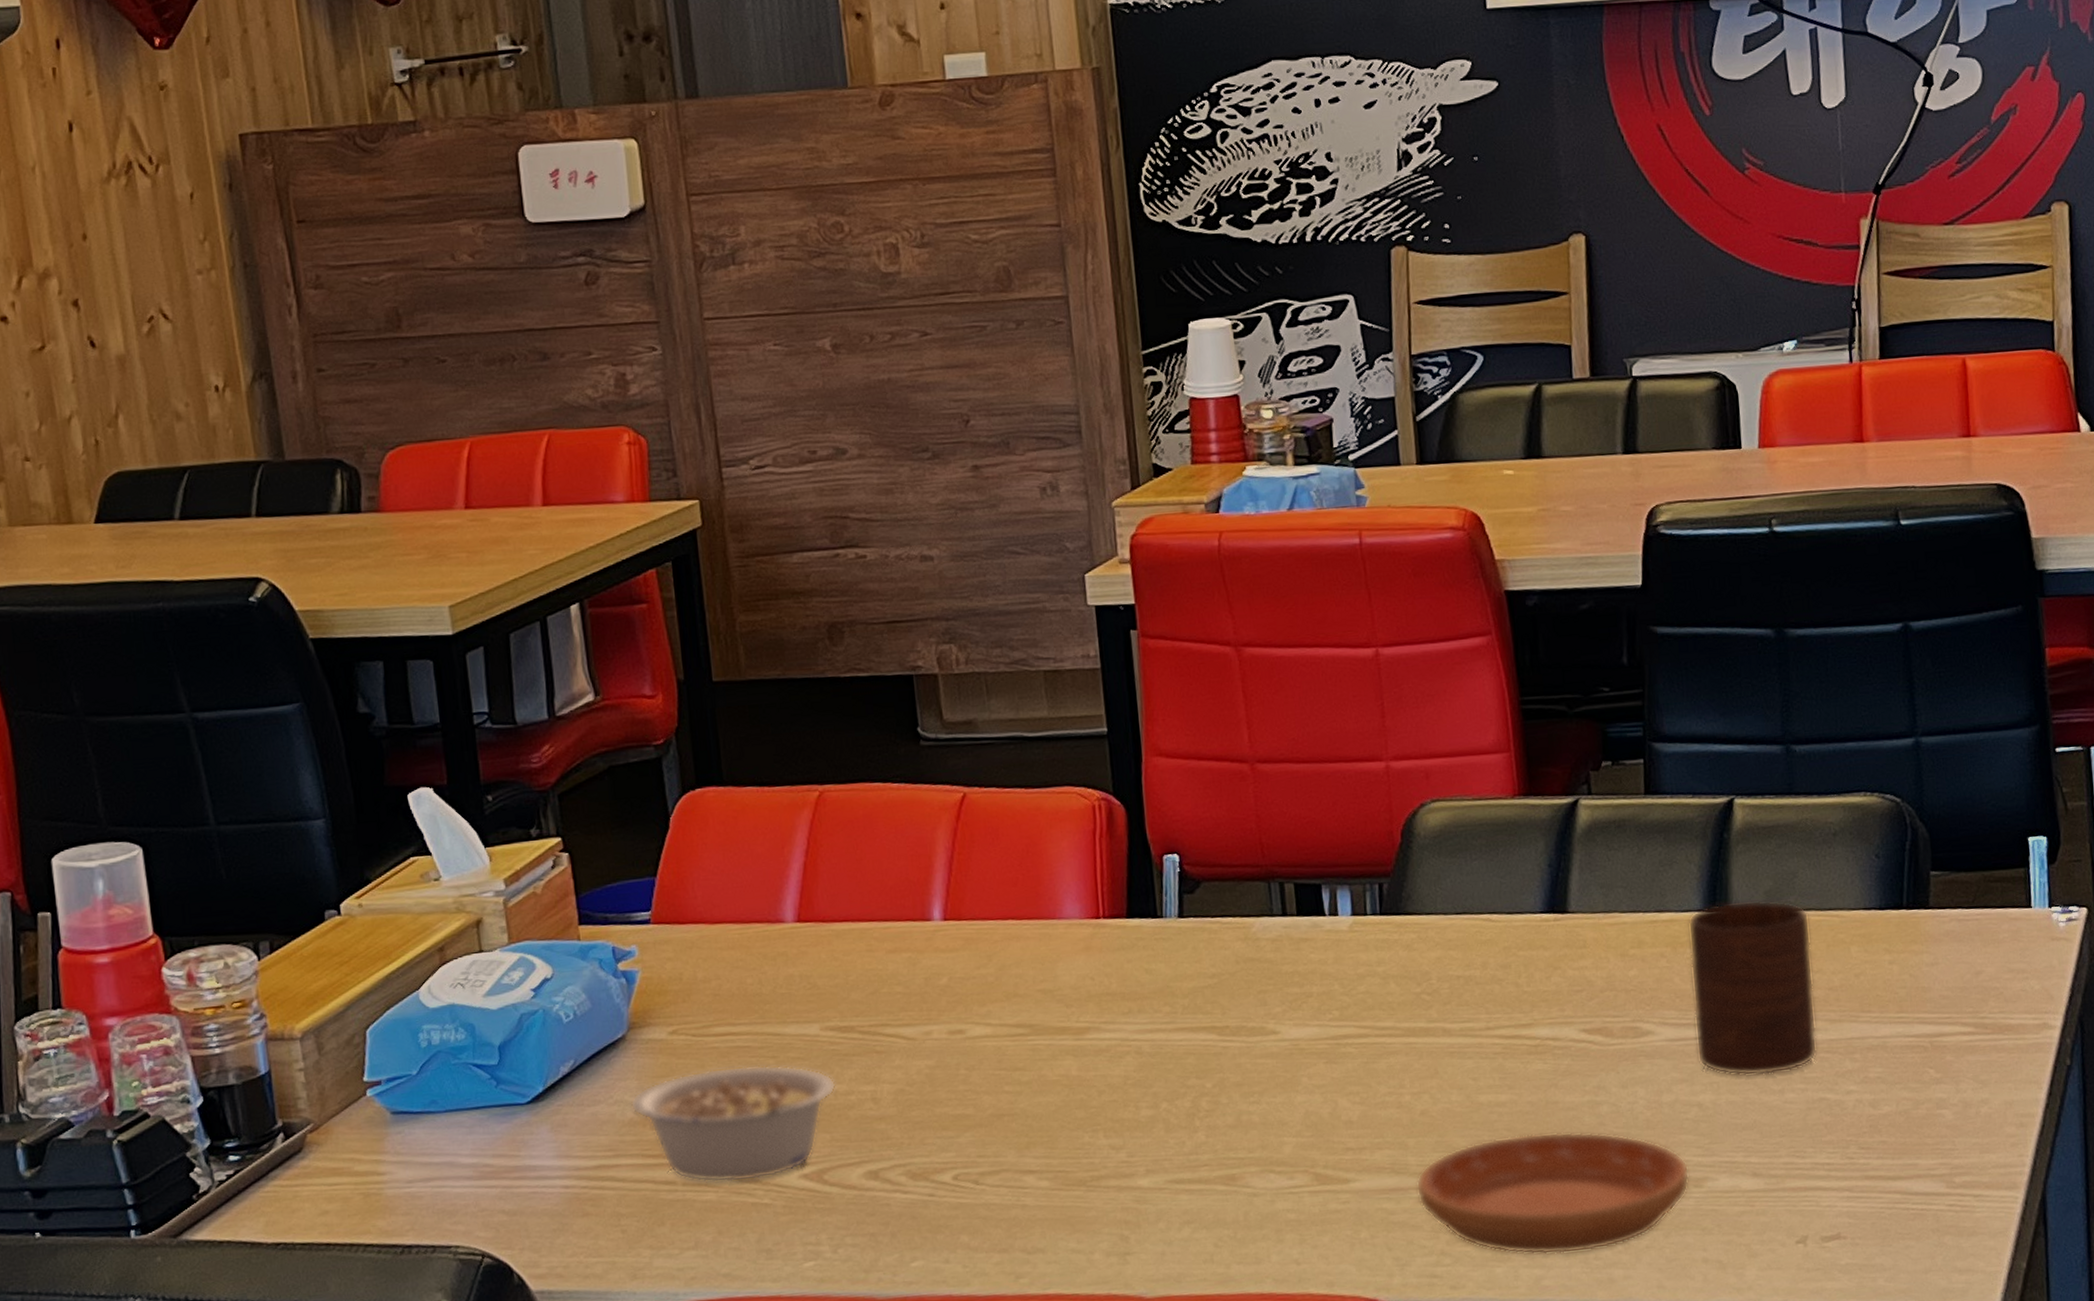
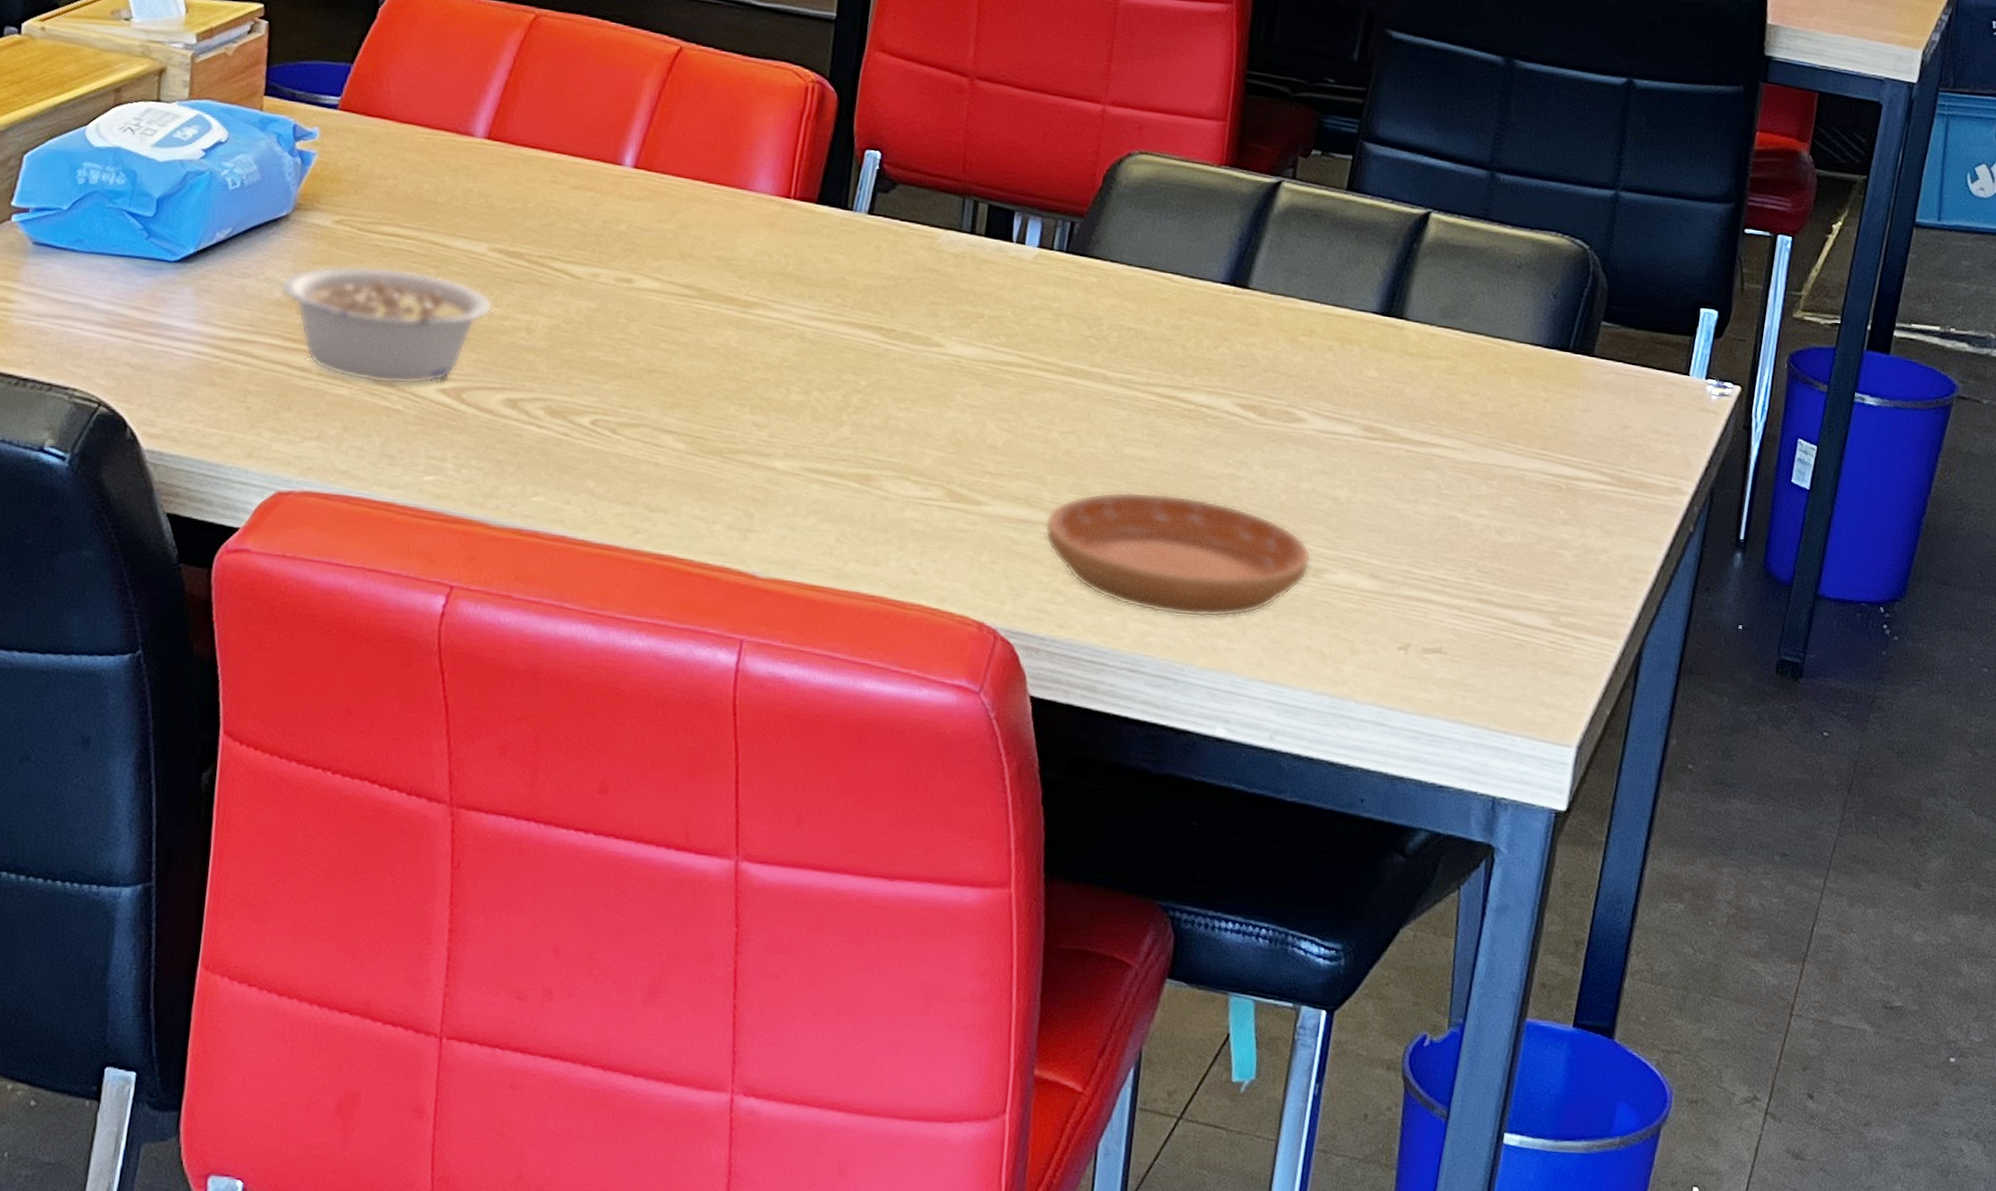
cup: present [1688,900,1818,1076] -> none [1342,310,1478,485]

